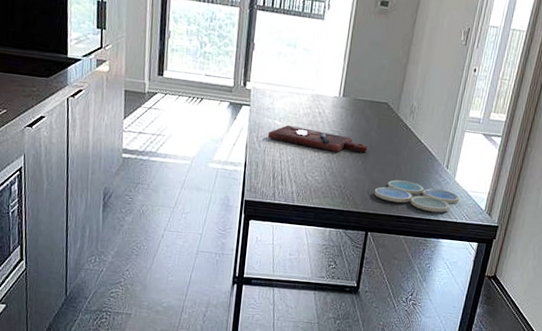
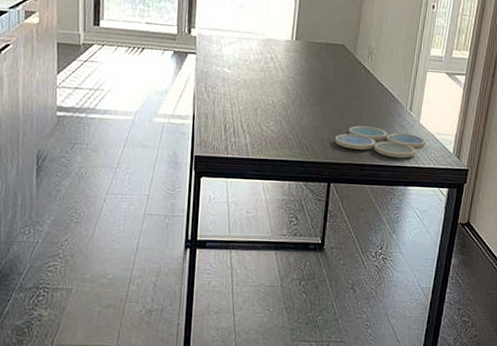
cutting board: present [267,125,368,153] -> none [216,72,325,99]

